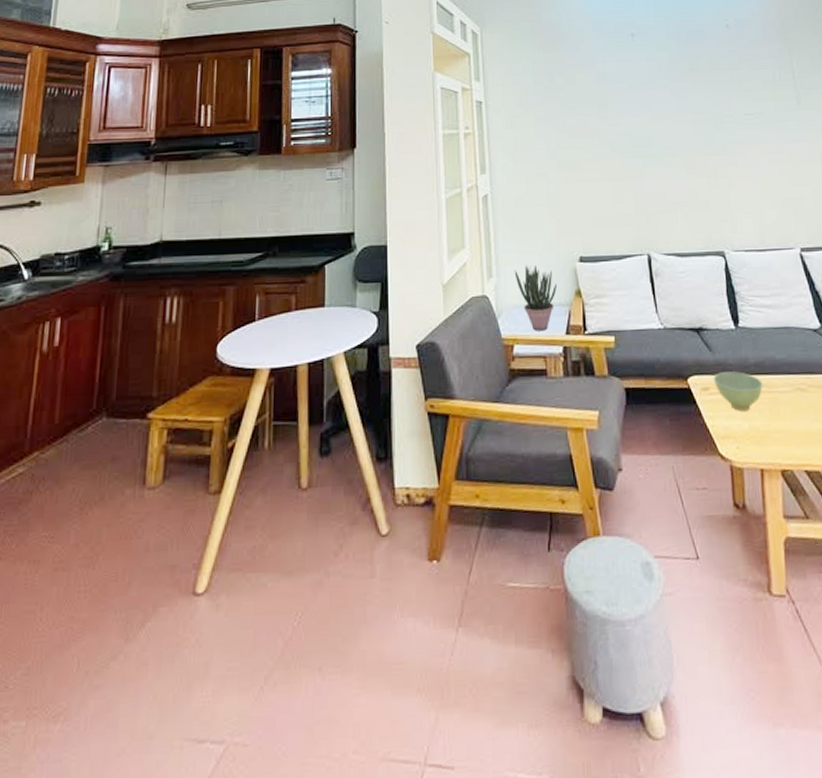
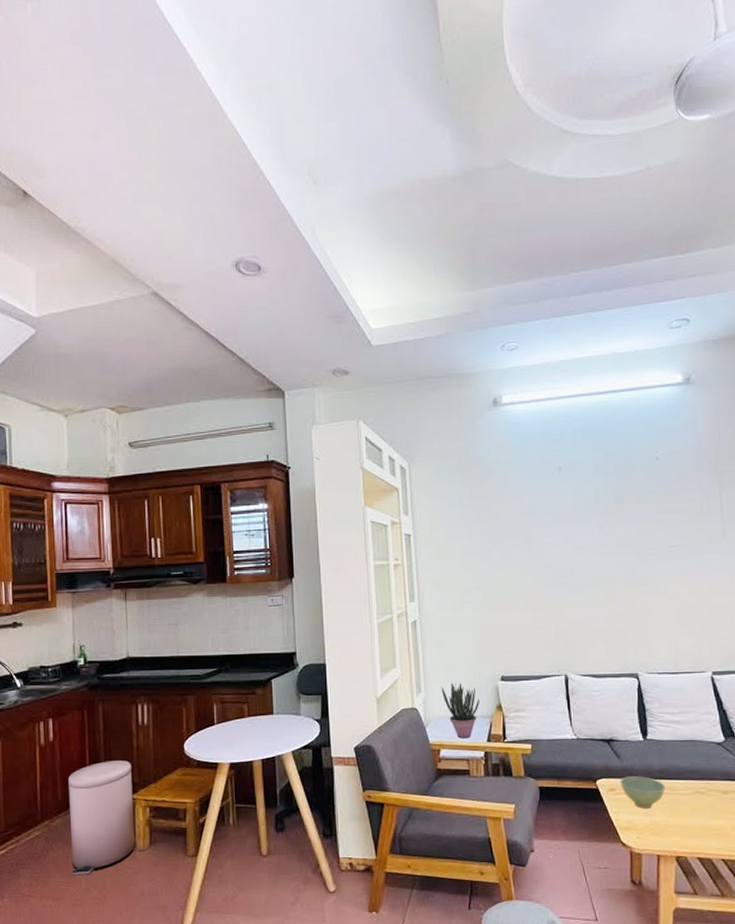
pedal bin: none [59,369,151,527] -> present [68,760,135,876]

